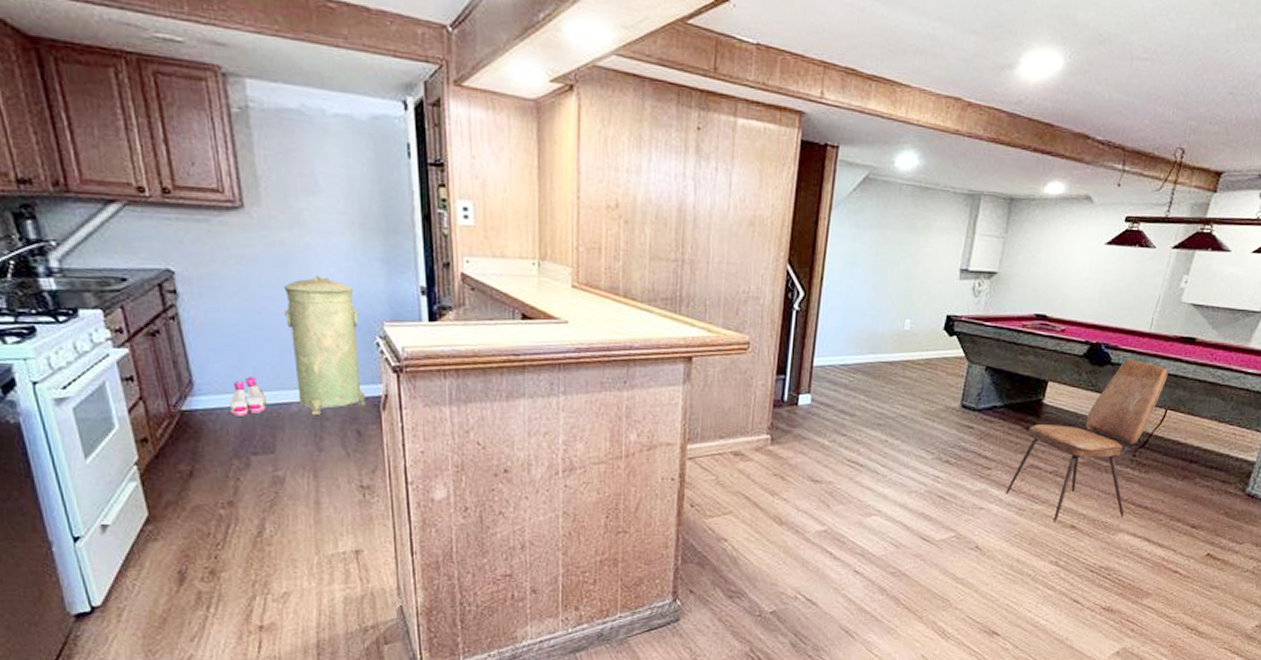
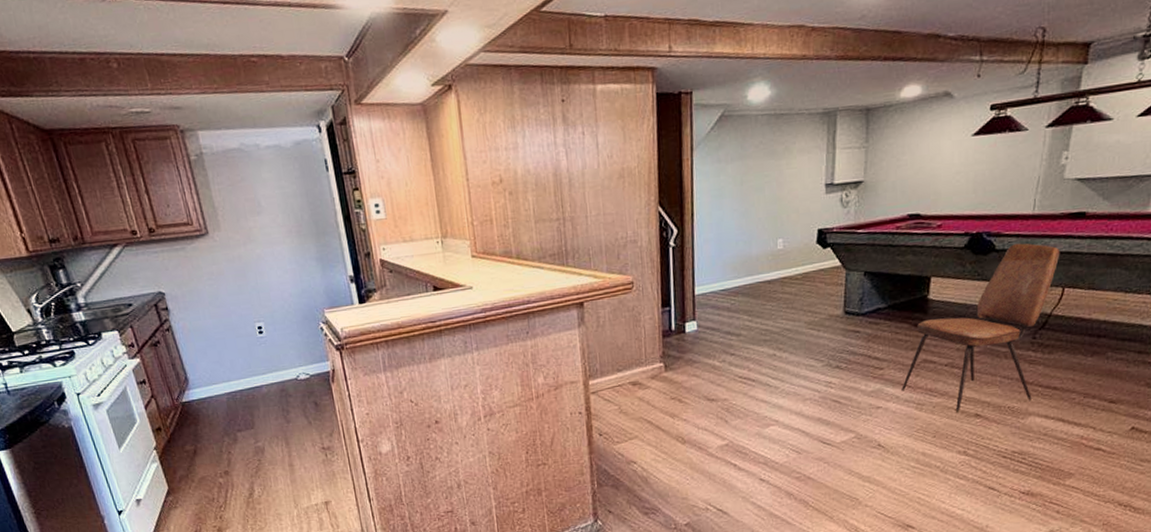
boots: present [228,377,268,416] -> none [216,368,245,402]
trash can: present [283,274,365,416] -> none [245,279,318,395]

